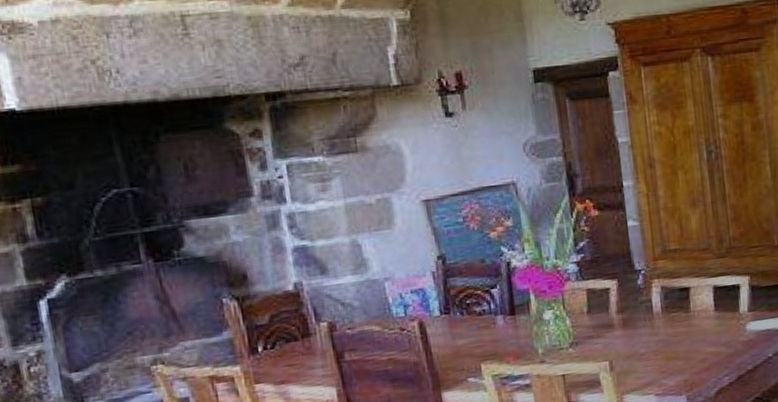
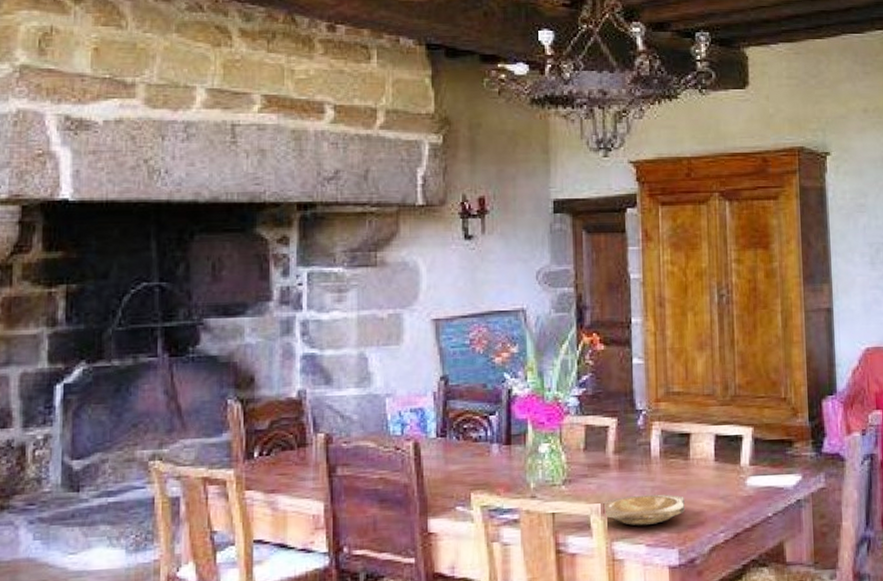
plate: none [609,346,690,379] -> present [602,494,686,526]

